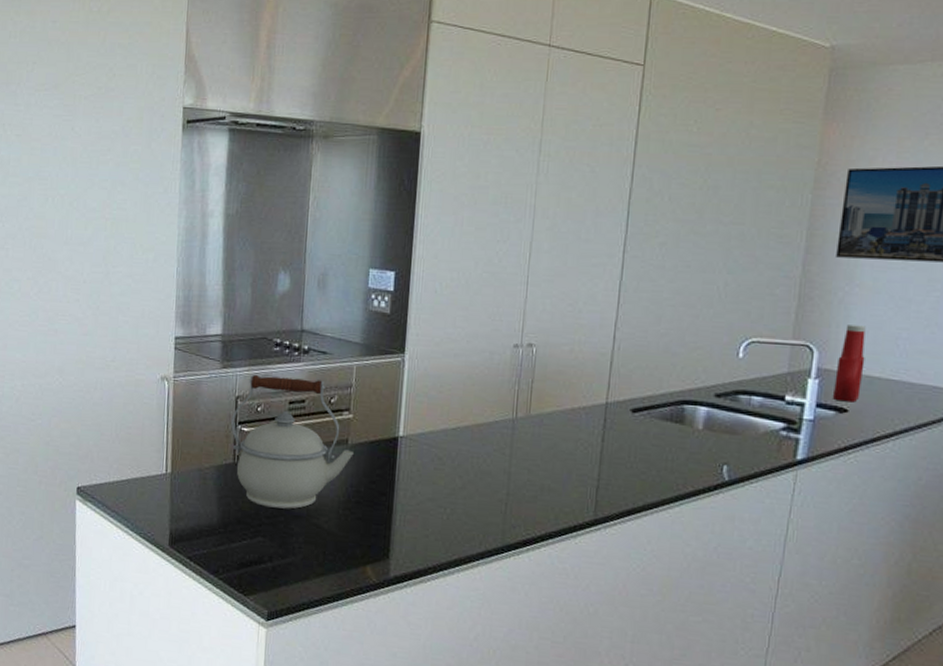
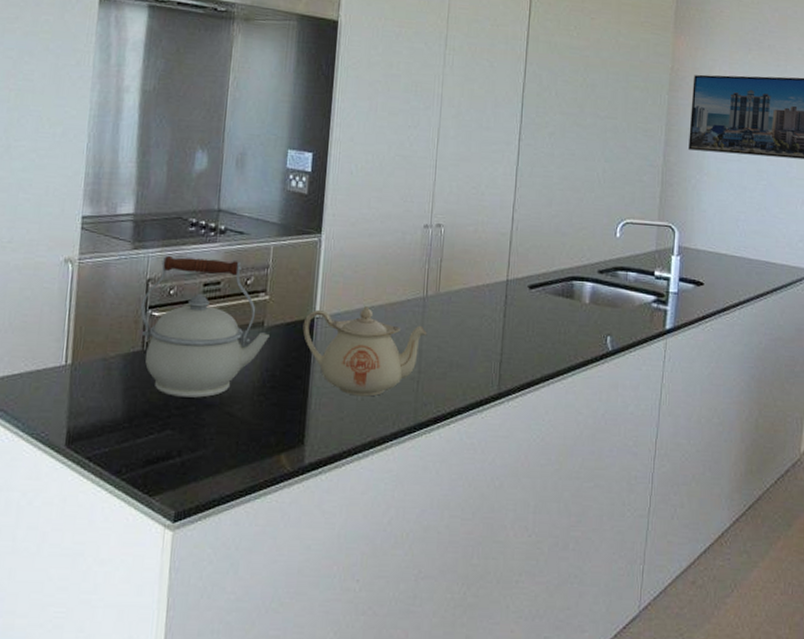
teapot: none [386,427,517,516] -> present [302,306,427,397]
ketchup bottle: present [832,325,866,403] -> none [691,208,714,277]

